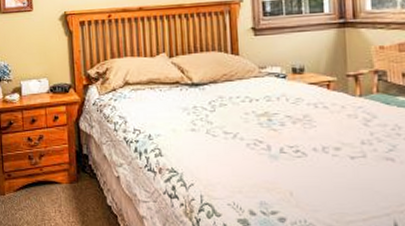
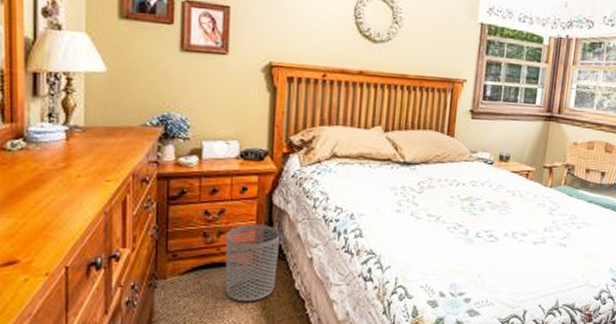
waste bin: none [46,147,90,216] -> present [225,224,281,302]

